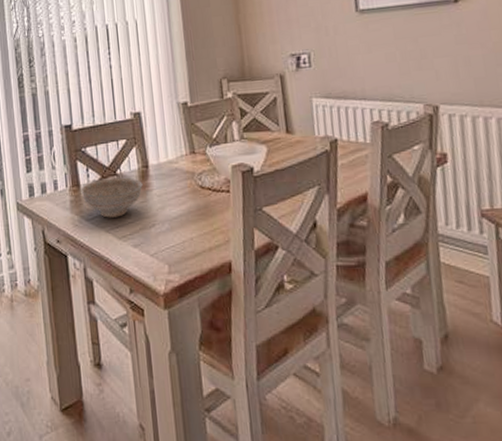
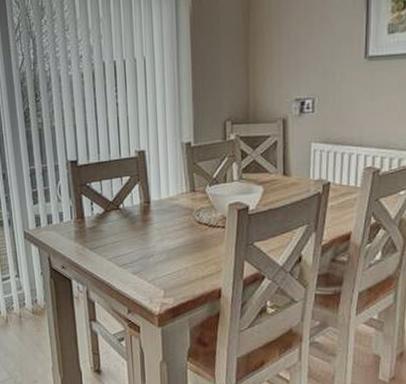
decorative bowl: present [81,177,143,218] -> none [85,211,144,248]

